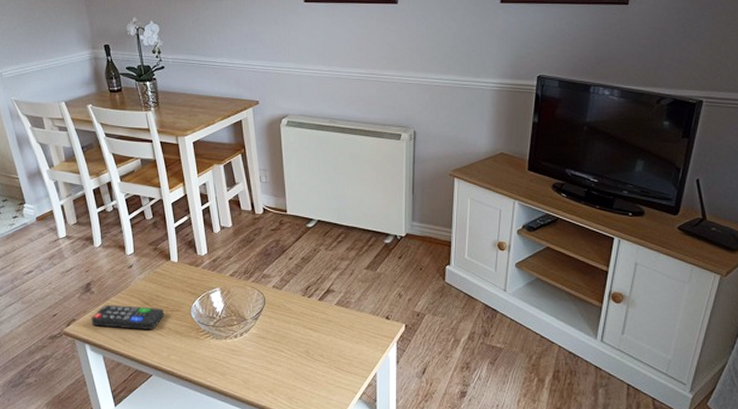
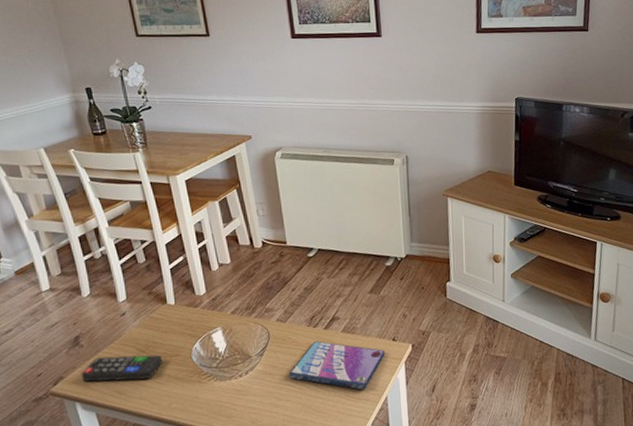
video game case: none [281,311,377,364] -> present [288,341,385,390]

